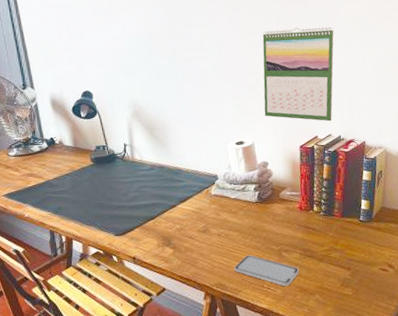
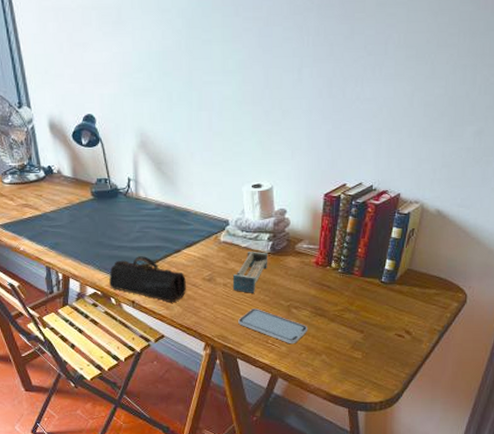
pencil case: none [110,214,183,256] -> present [108,256,186,303]
shelf: none [225,201,257,241] -> present [232,250,268,293]
calendar: present [262,27,334,122] -> none [288,51,382,168]

